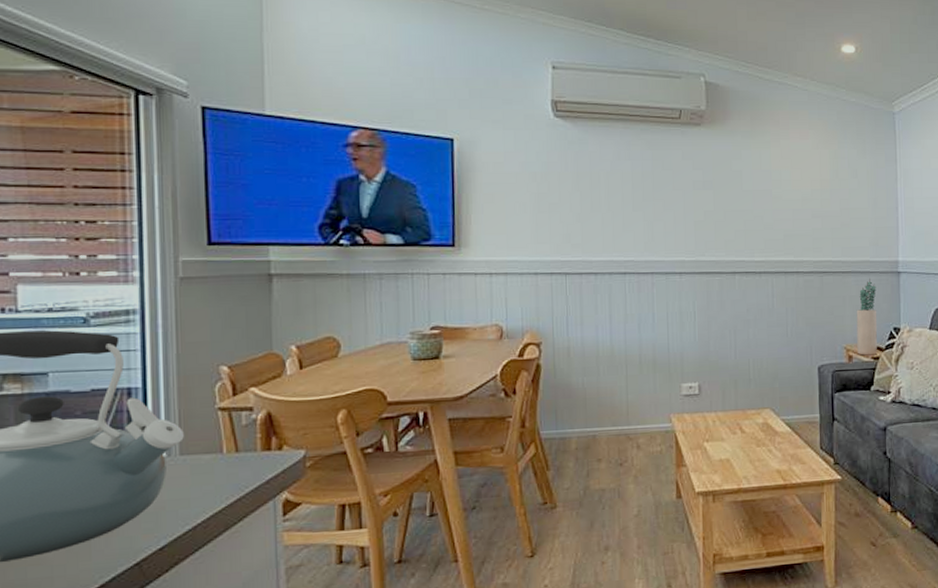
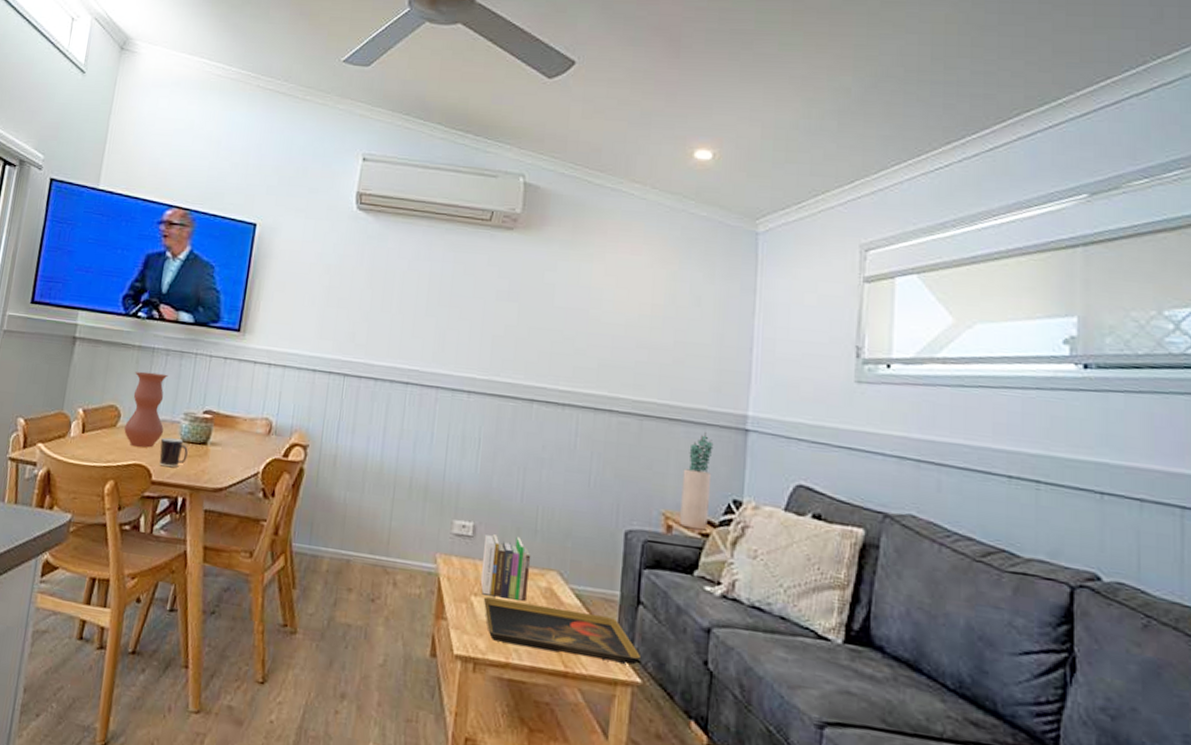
vase: none [347,298,392,374] -> present [124,371,168,448]
mug: none [389,358,421,387] -> present [159,437,188,468]
books: none [709,387,749,440] -> present [480,533,531,601]
decorative tray: none [714,435,840,474] -> present [483,597,642,665]

